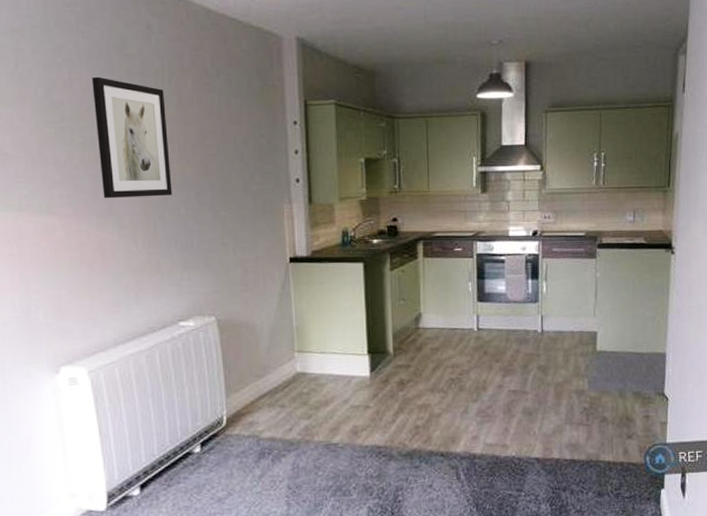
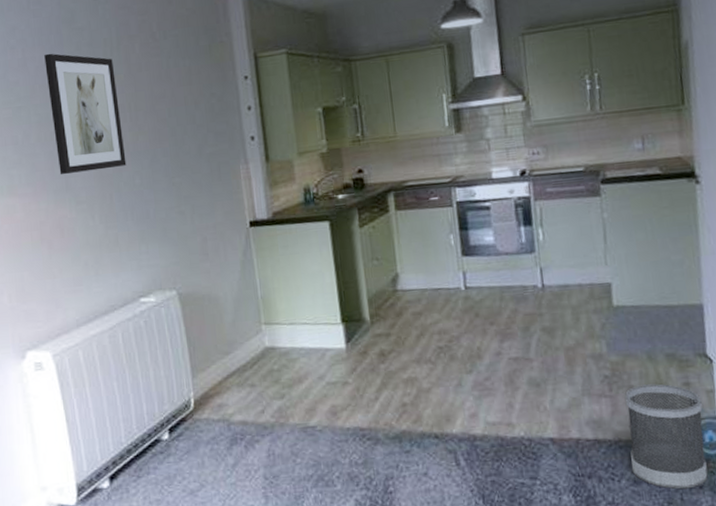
wastebasket: none [597,416,656,501] -> present [625,384,708,490]

